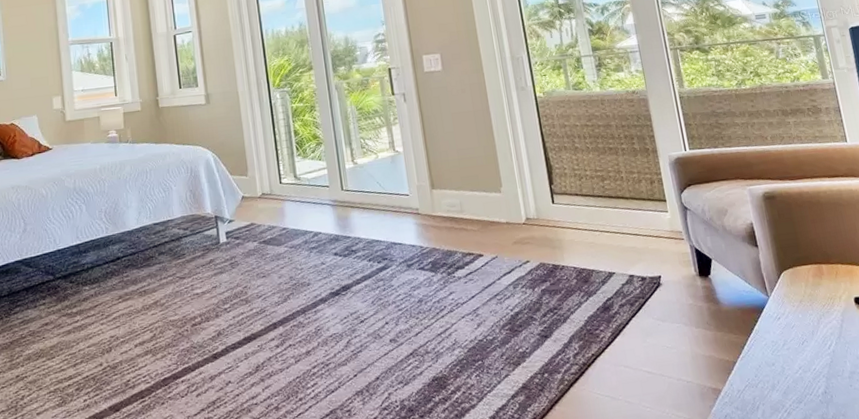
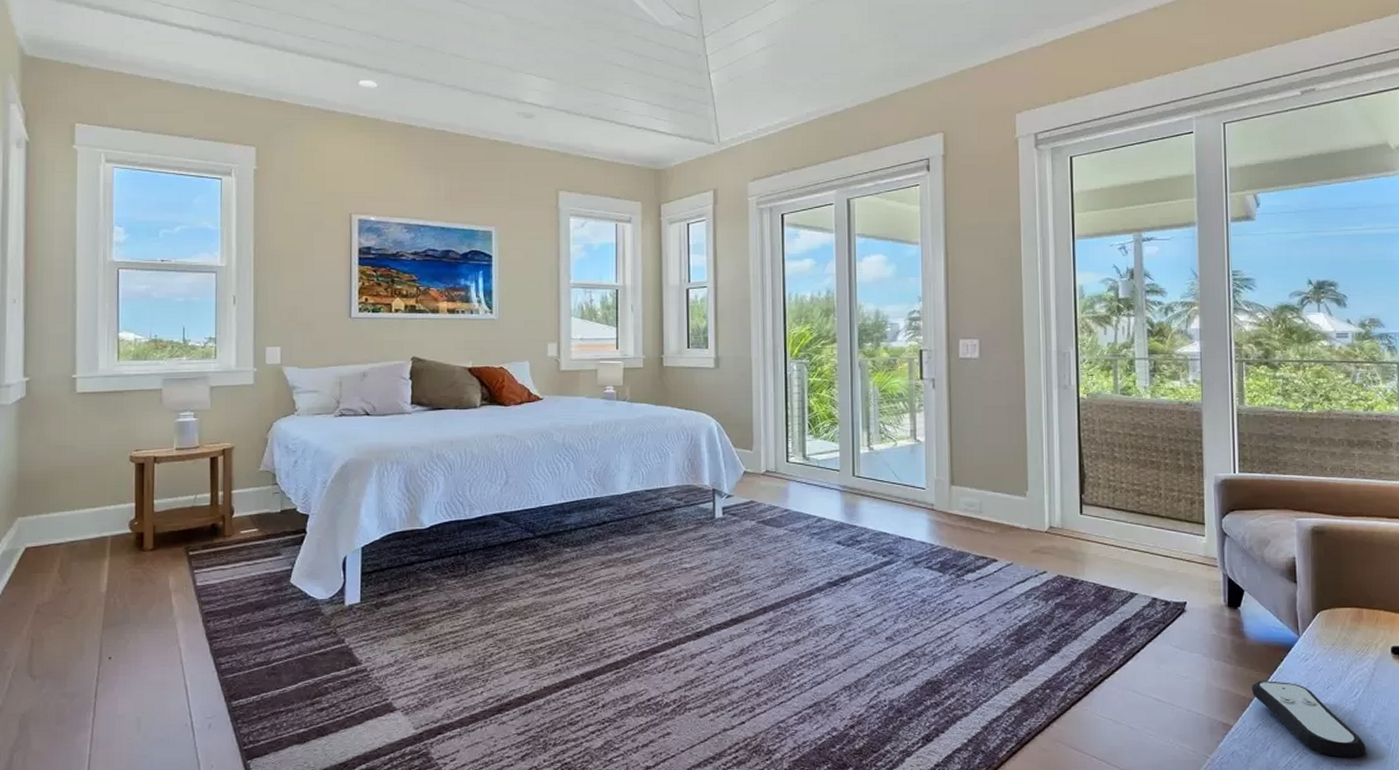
remote control: none [732,342,848,410] -> present [1251,681,1366,758]

